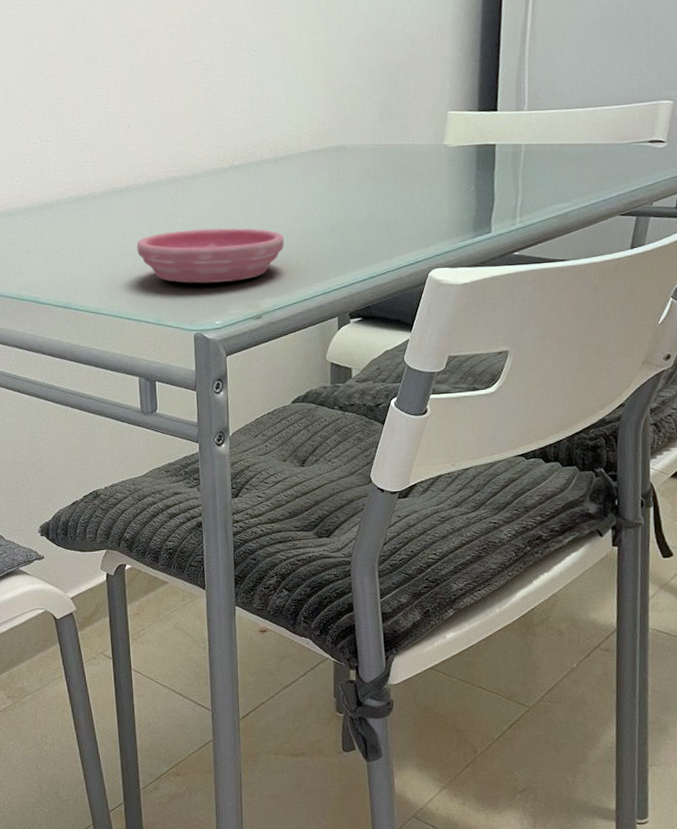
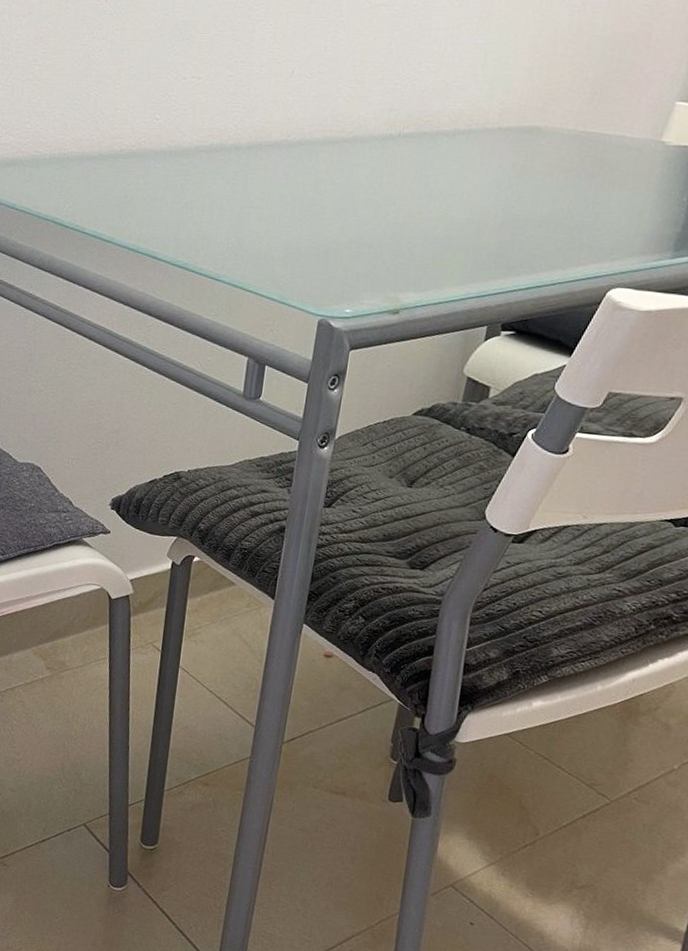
saucer: present [137,228,285,283] -> none [273,200,445,268]

